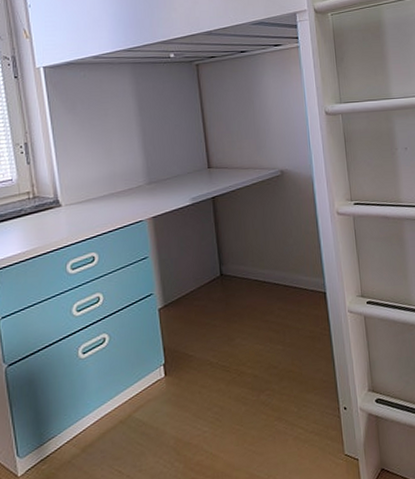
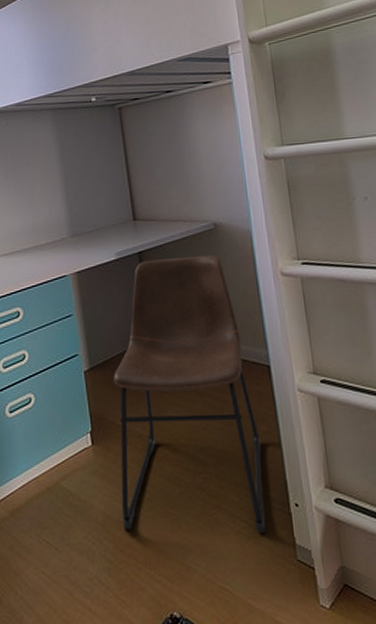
chair: none [186,198,320,450] -> present [113,254,266,533]

